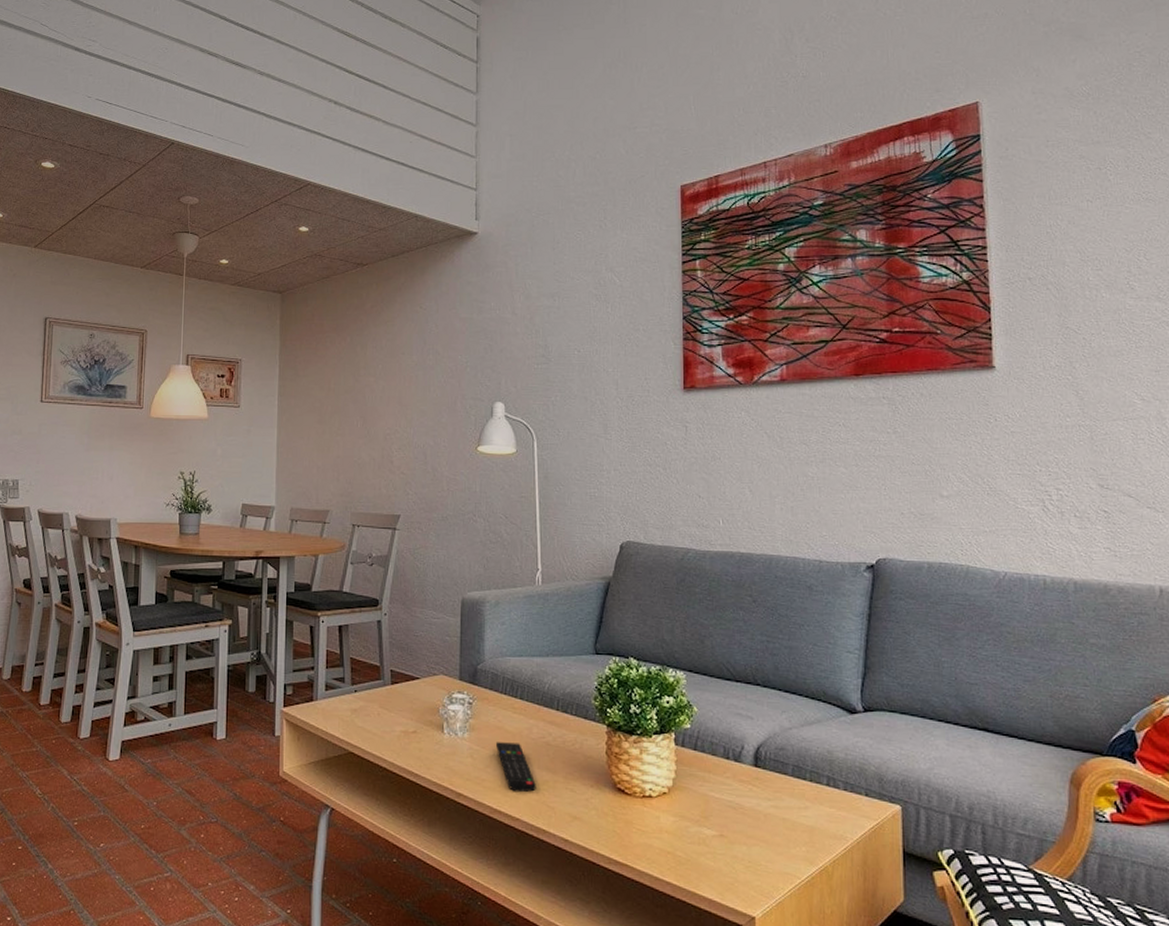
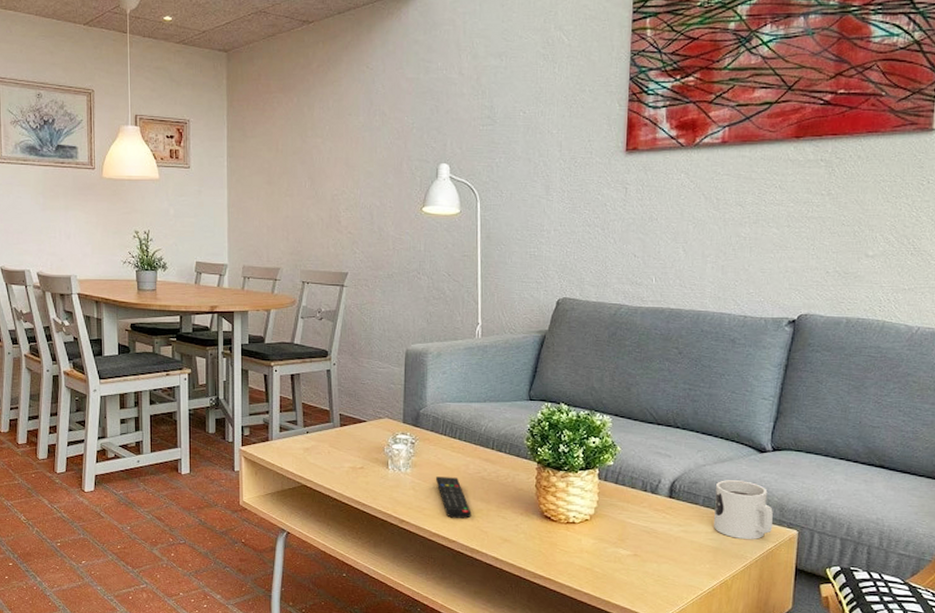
mug: none [805,745,872,817] -> present [714,480,773,540]

